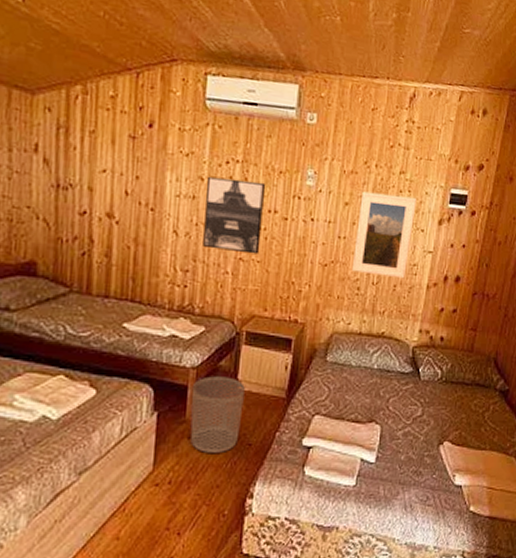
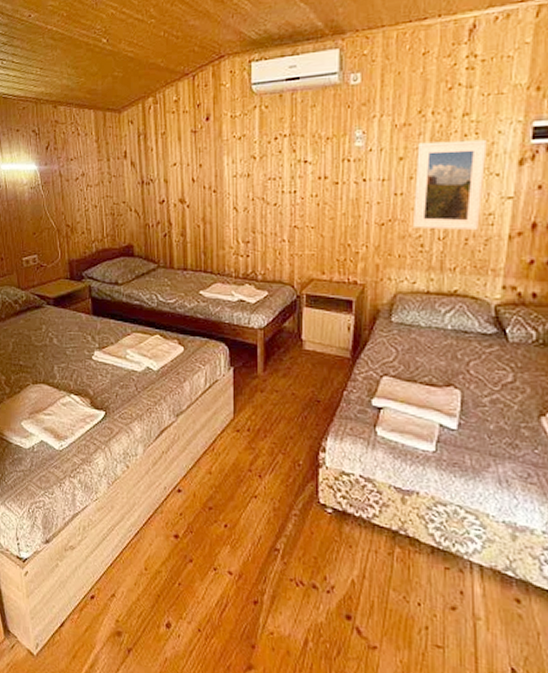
waste bin: present [190,376,245,454] -> none [260,336,309,408]
wall art: present [203,176,266,254] -> none [260,151,314,221]

